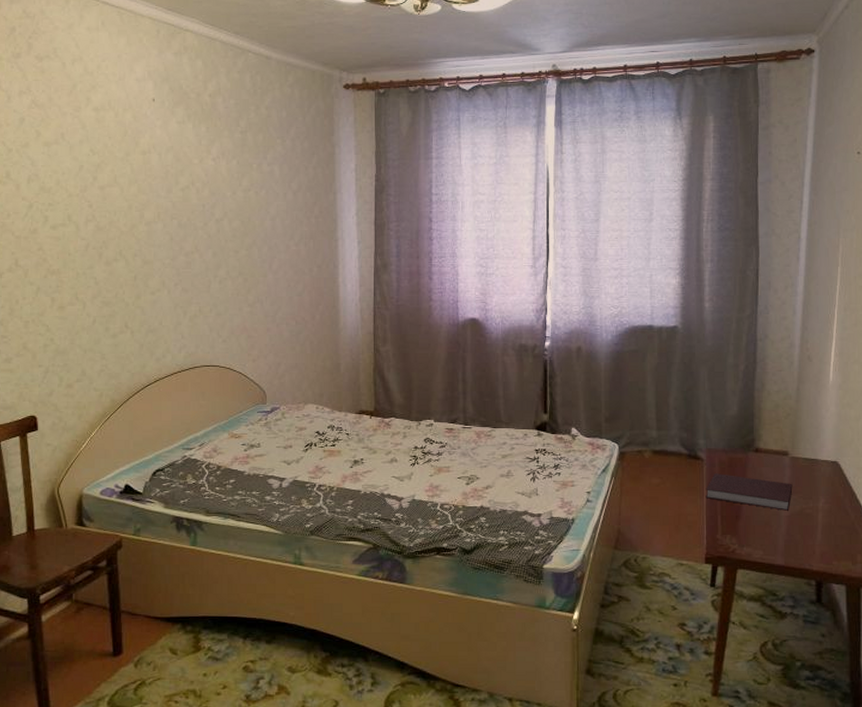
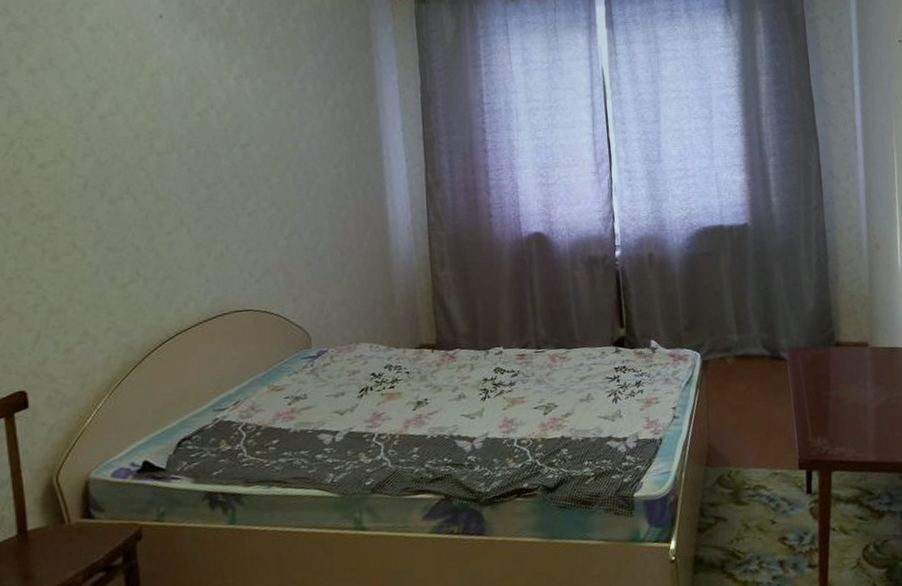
notebook: present [705,473,793,511] -> none [792,372,876,404]

